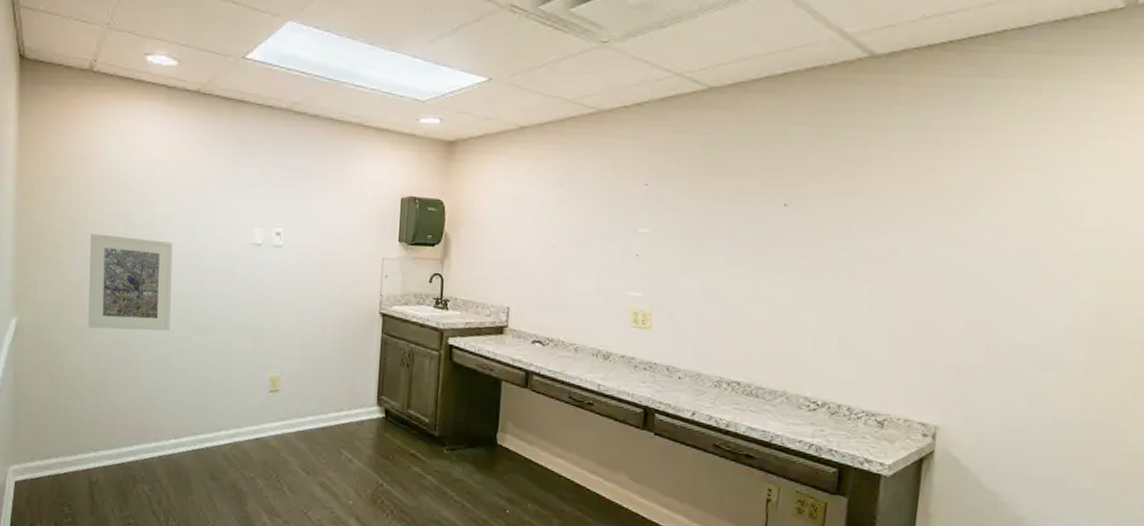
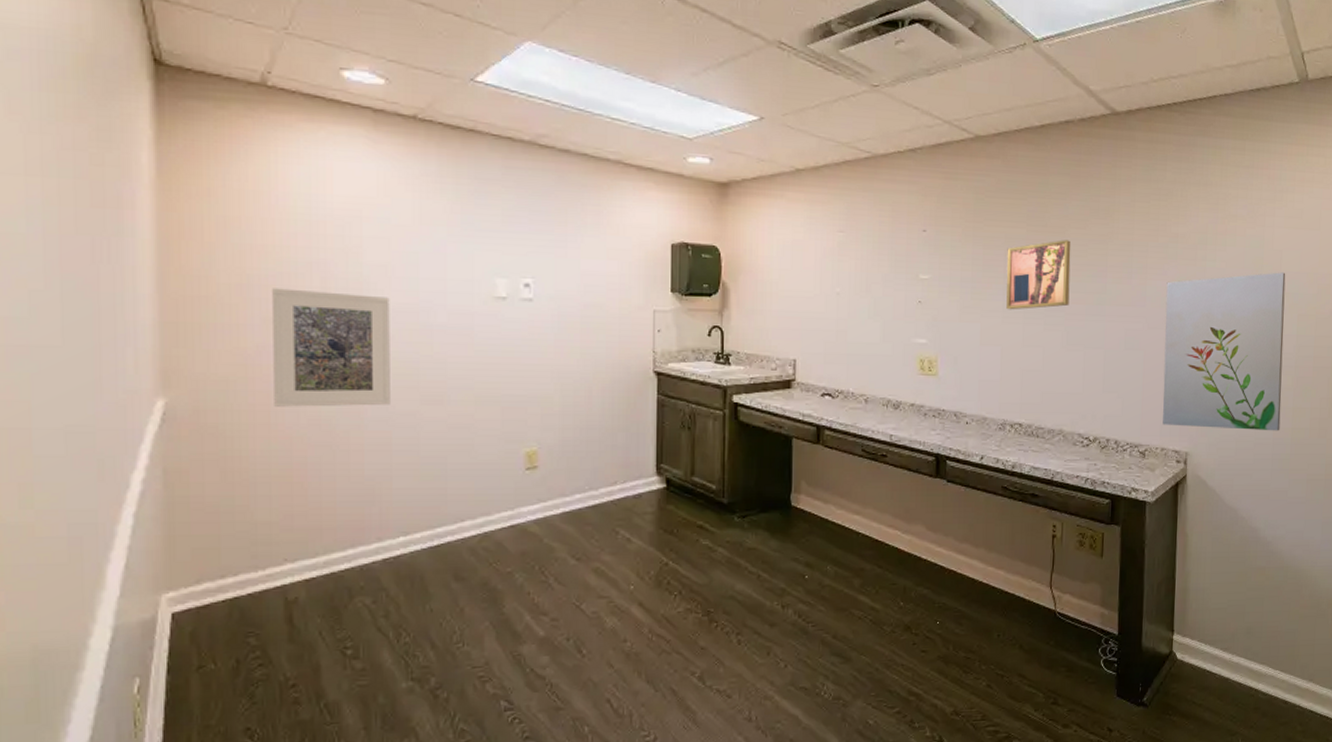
wall art: none [731,193,811,266] -> present [1006,240,1071,310]
wall art: none [908,230,1087,411] -> present [1162,272,1286,431]

